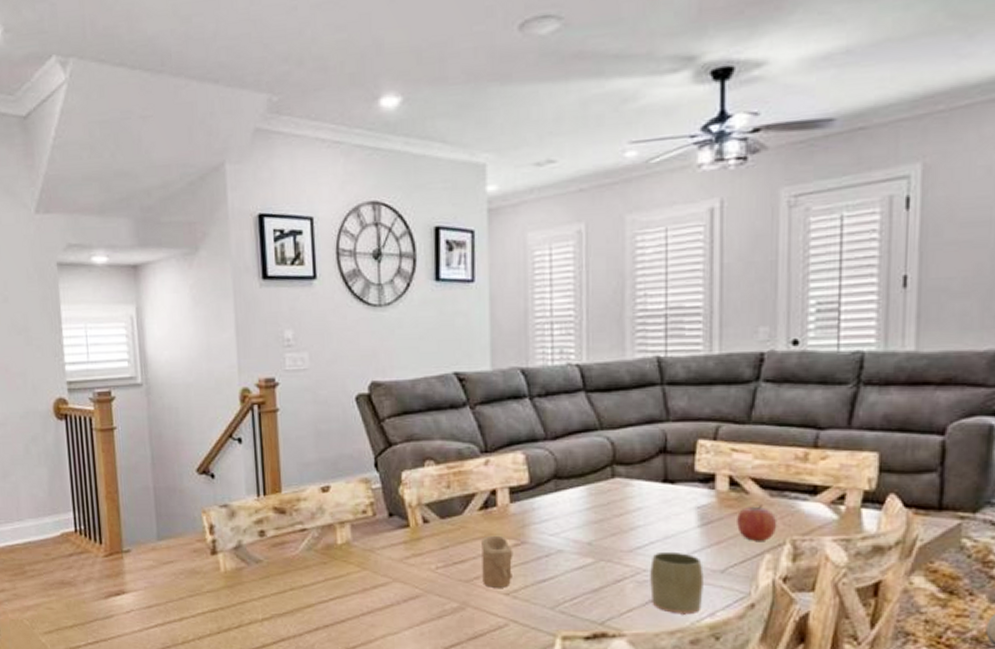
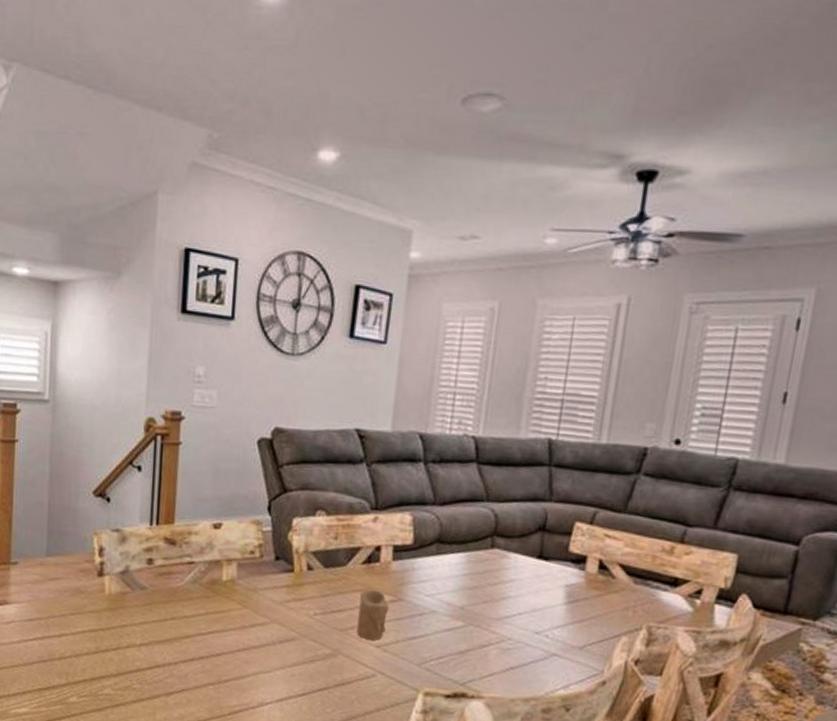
mug: present [650,551,704,613] -> none [512,623,564,684]
fruit: present [737,504,777,541] -> none [600,590,637,624]

